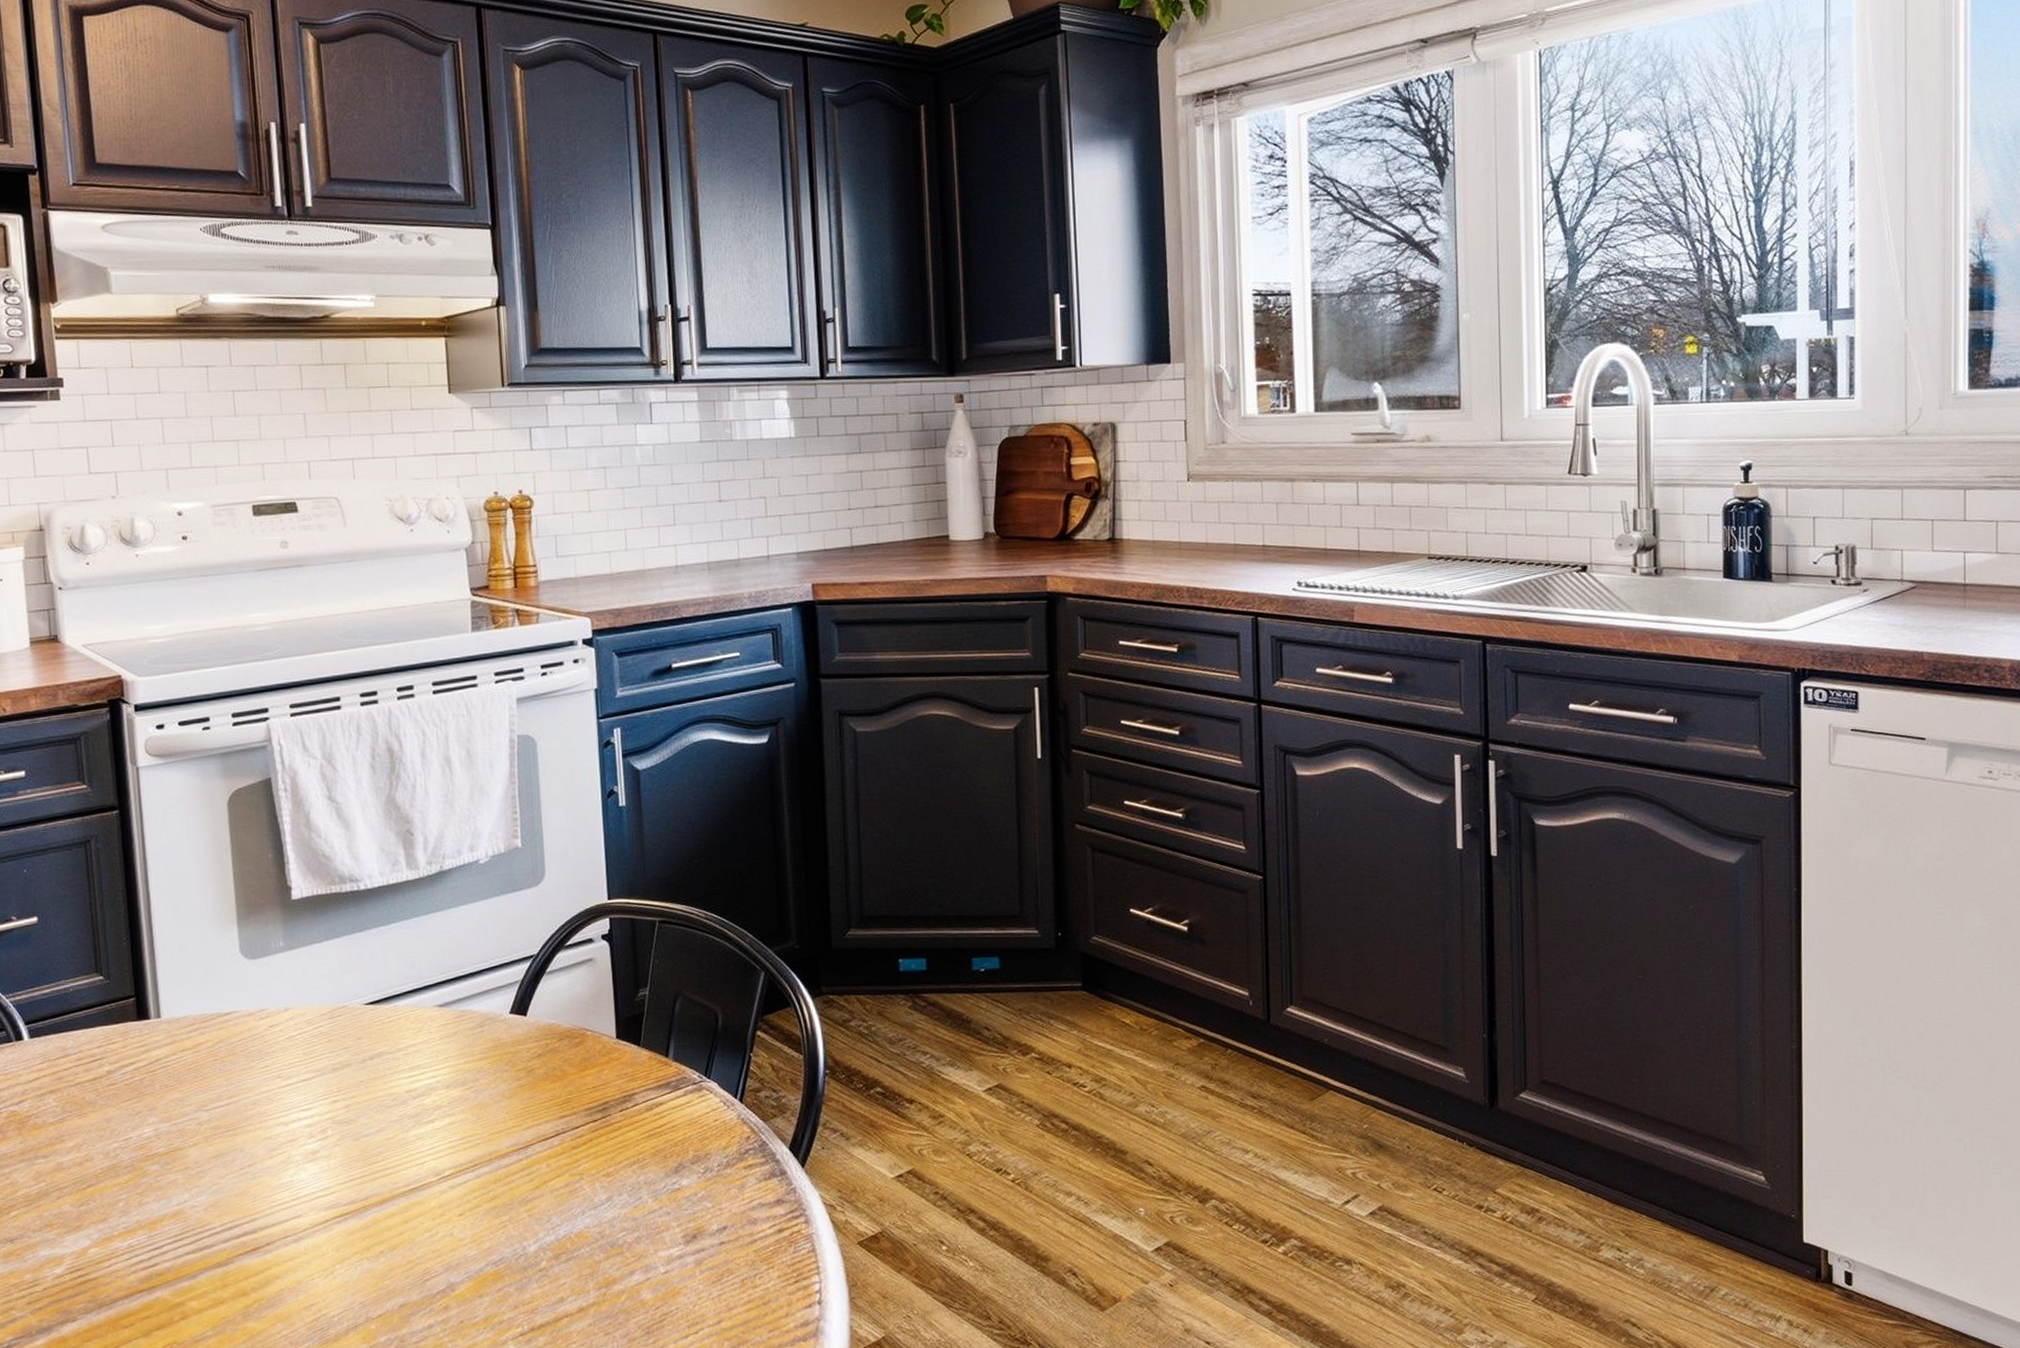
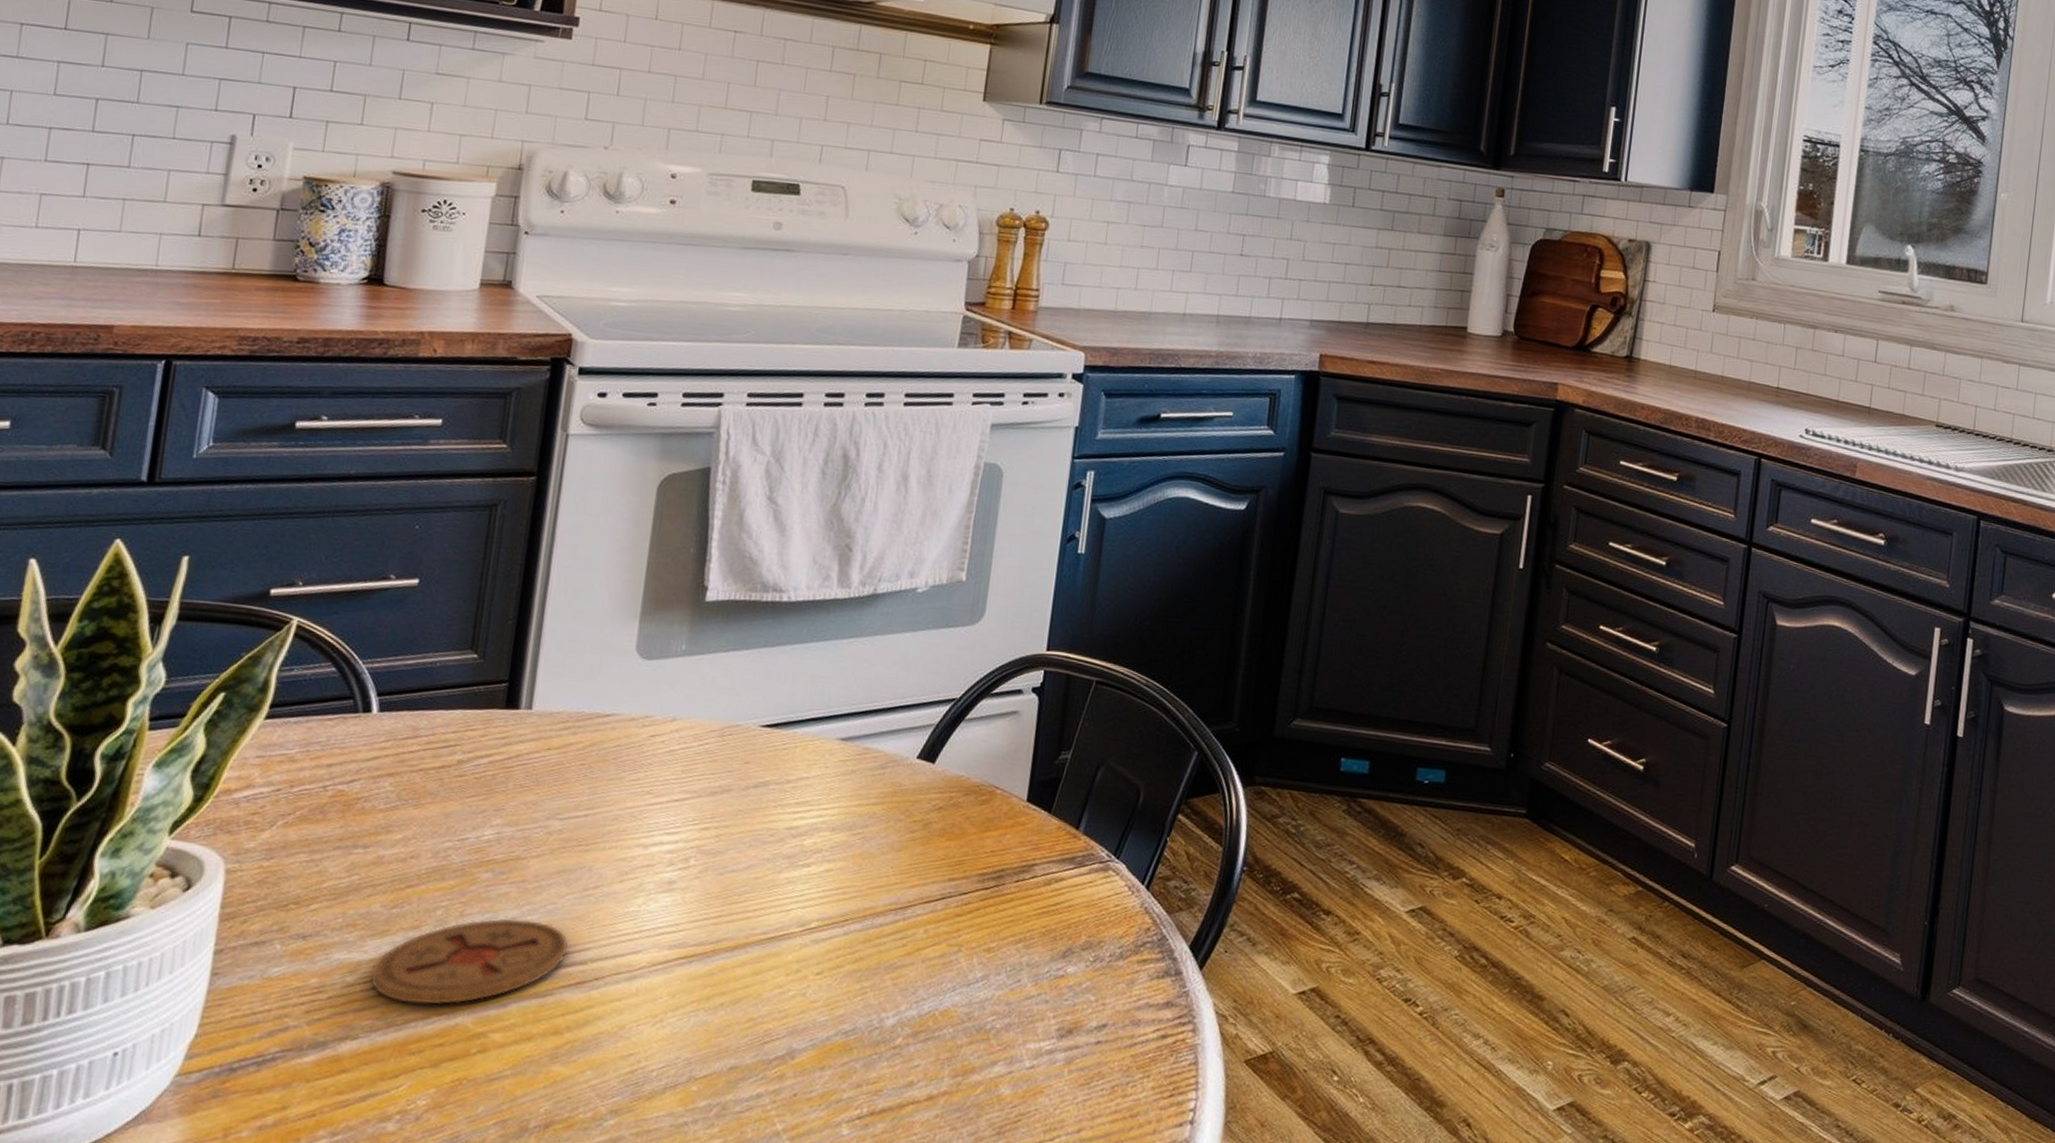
coaster: none [74,1201,238,1285] -> present [371,918,569,1005]

